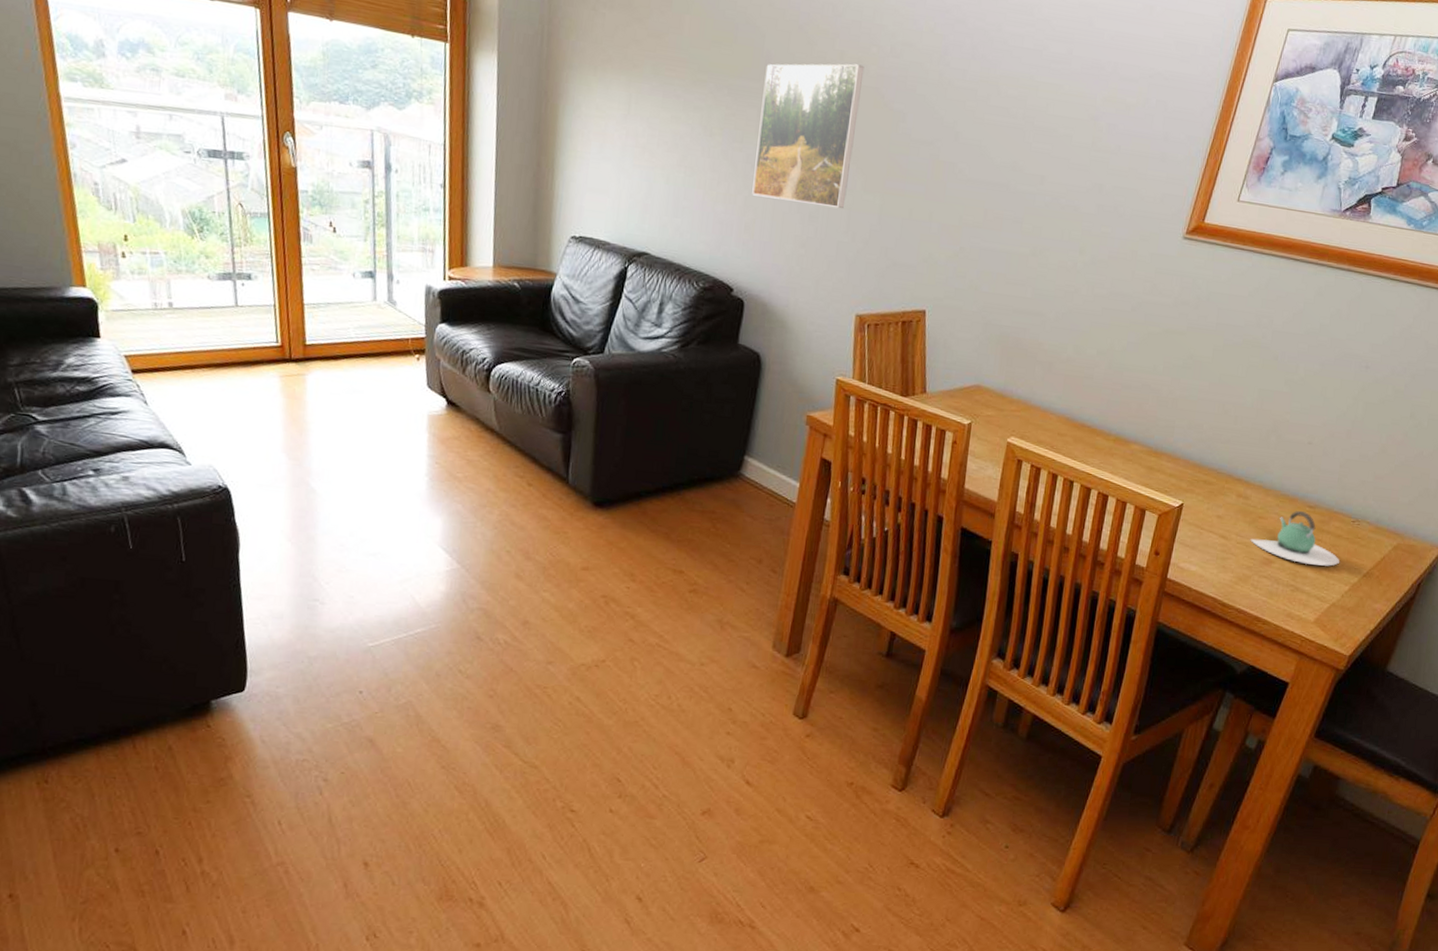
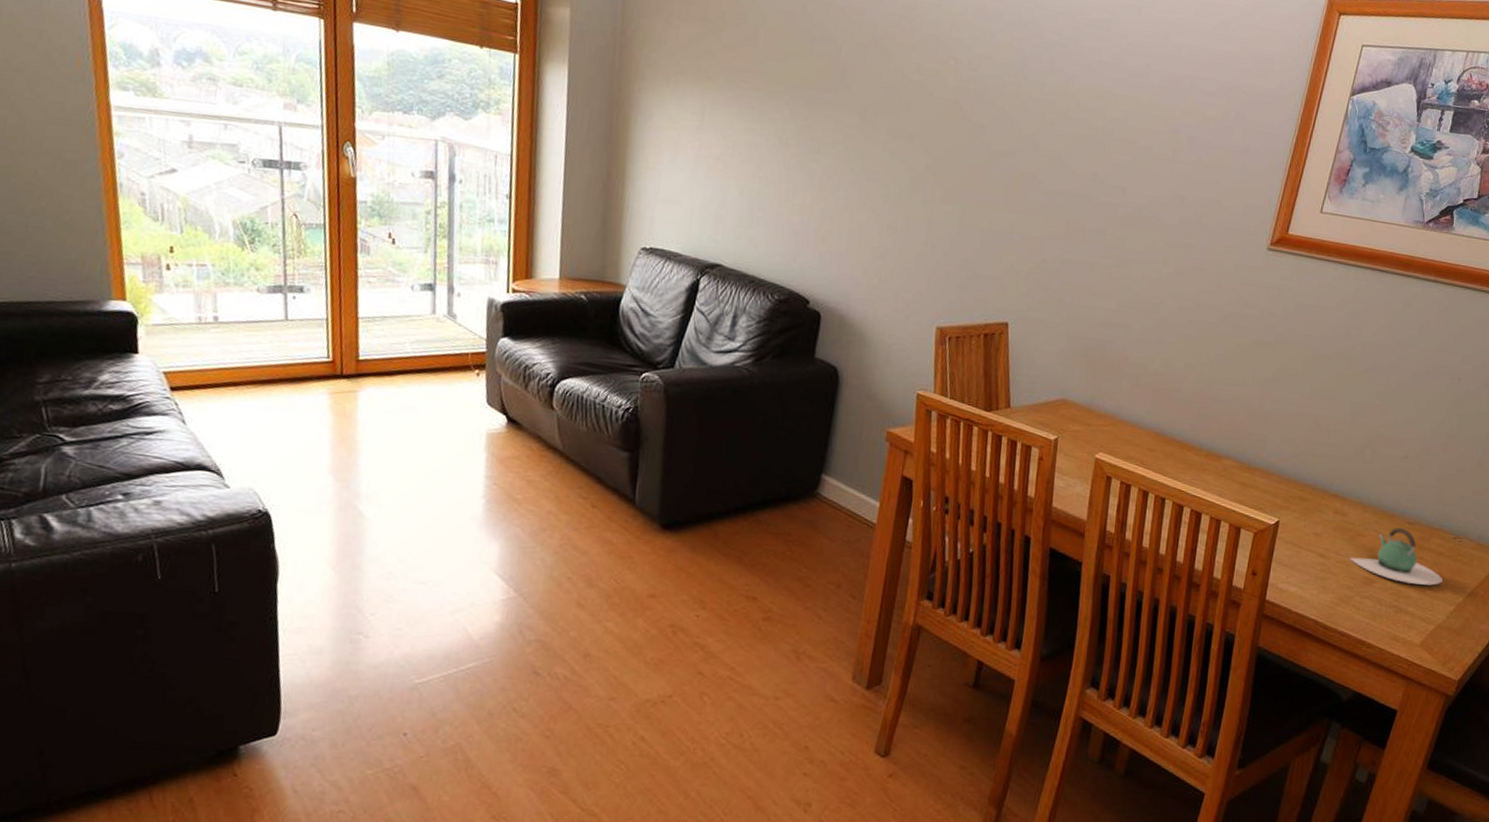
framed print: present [752,64,865,209] -> none [829,76,942,220]

